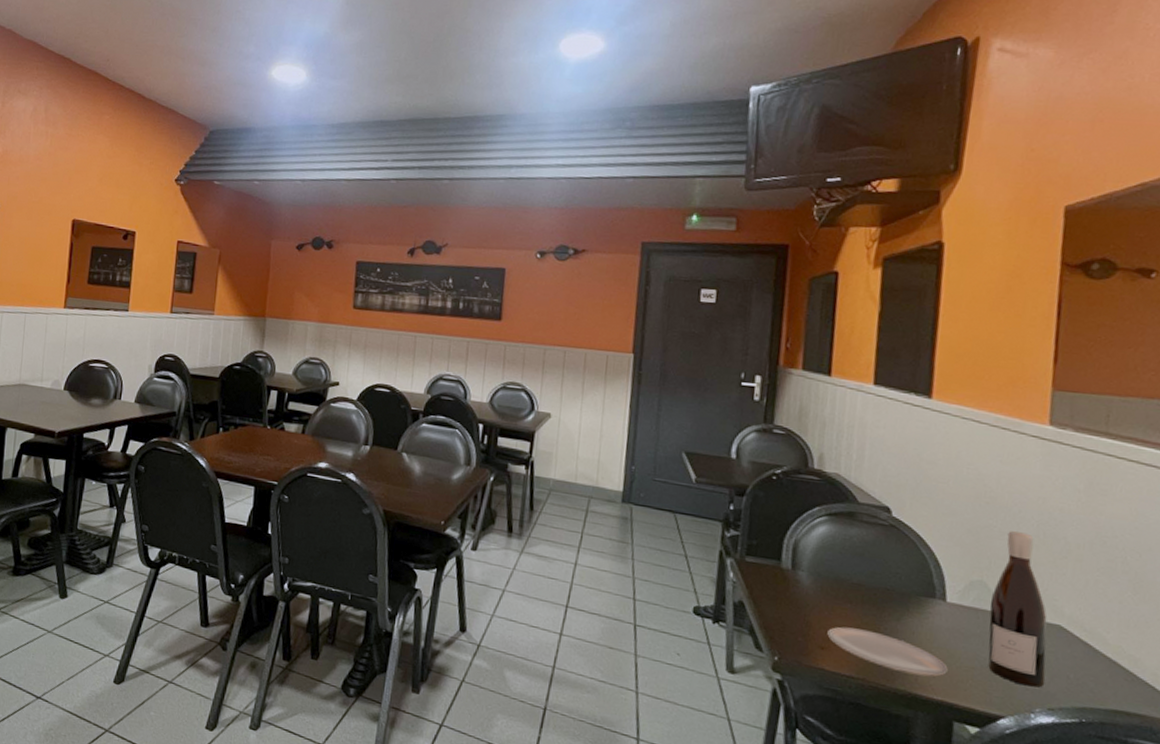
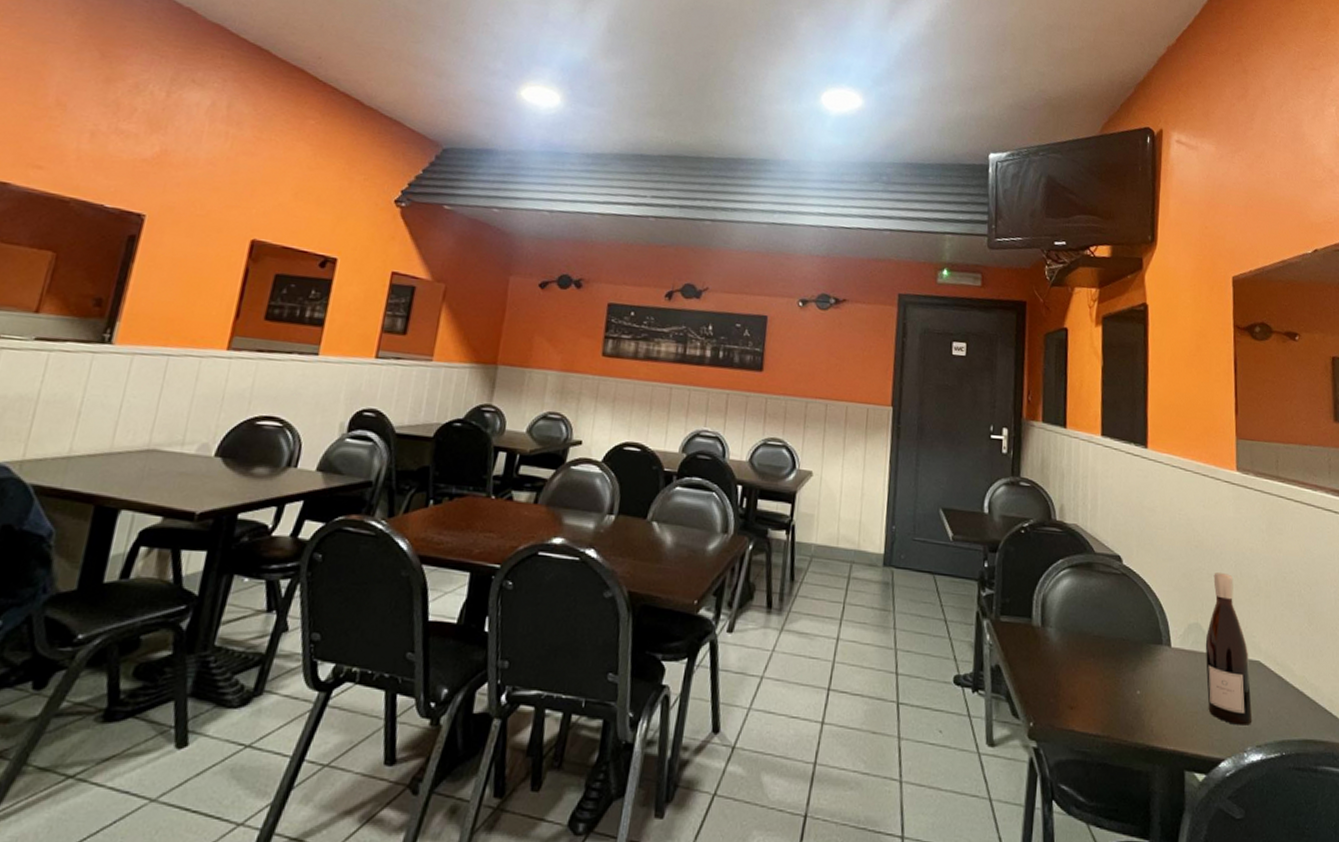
plate: present [827,626,948,677] -> none [1075,682,1177,727]

